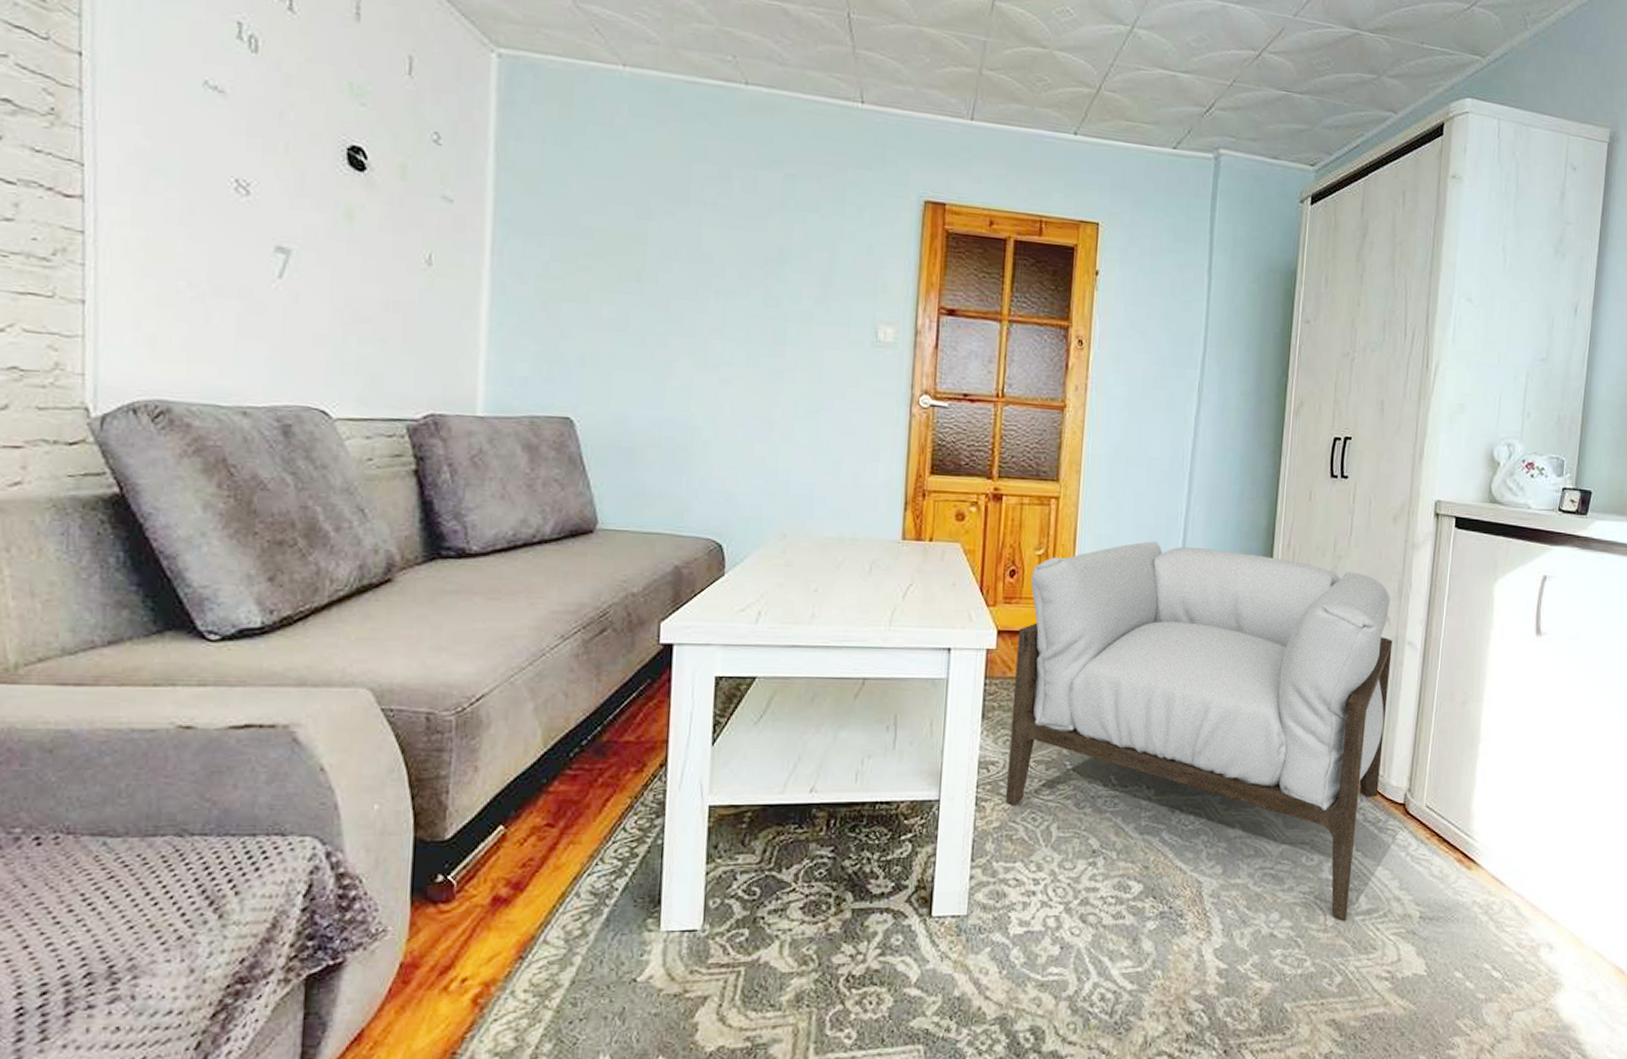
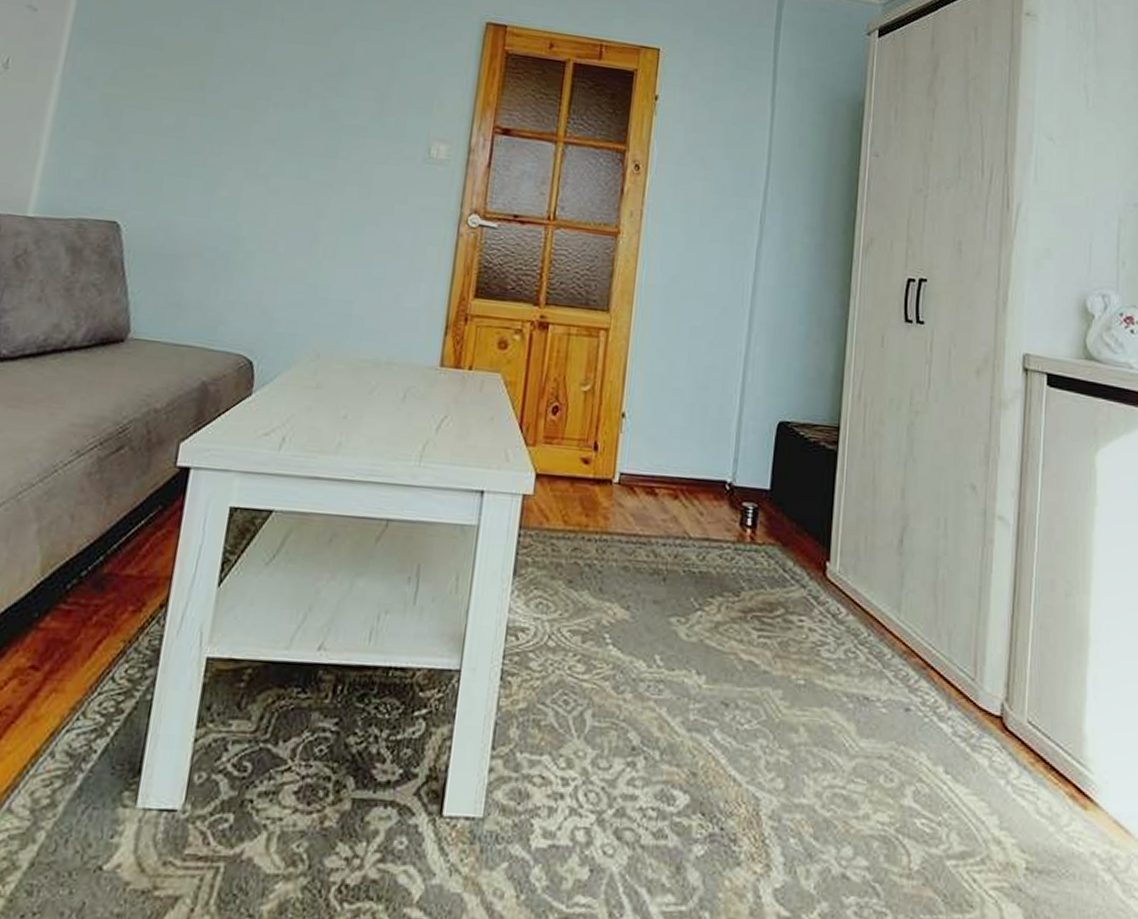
armchair: present [1005,541,1393,921] -> none [534,382,980,865]

